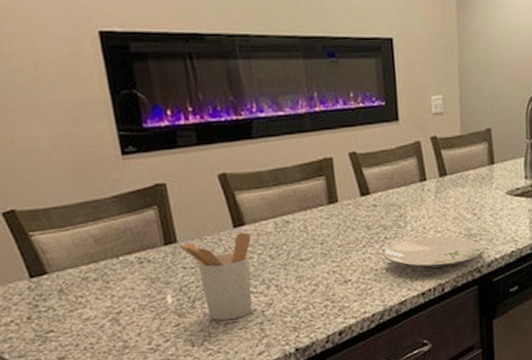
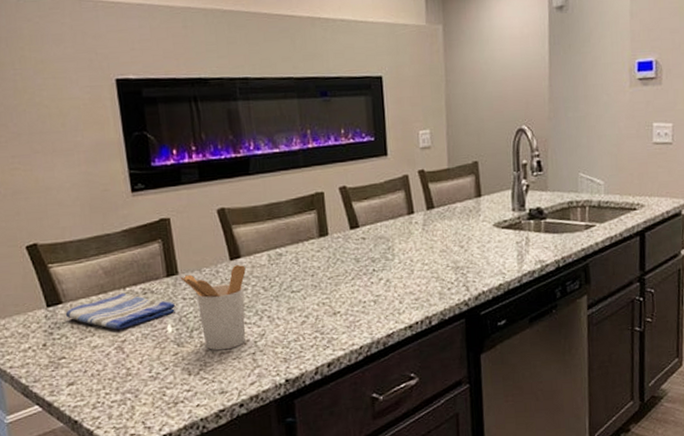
dish towel: none [51,262,175,301] -> present [65,293,175,330]
plate: present [383,236,485,269] -> none [371,269,473,302]

